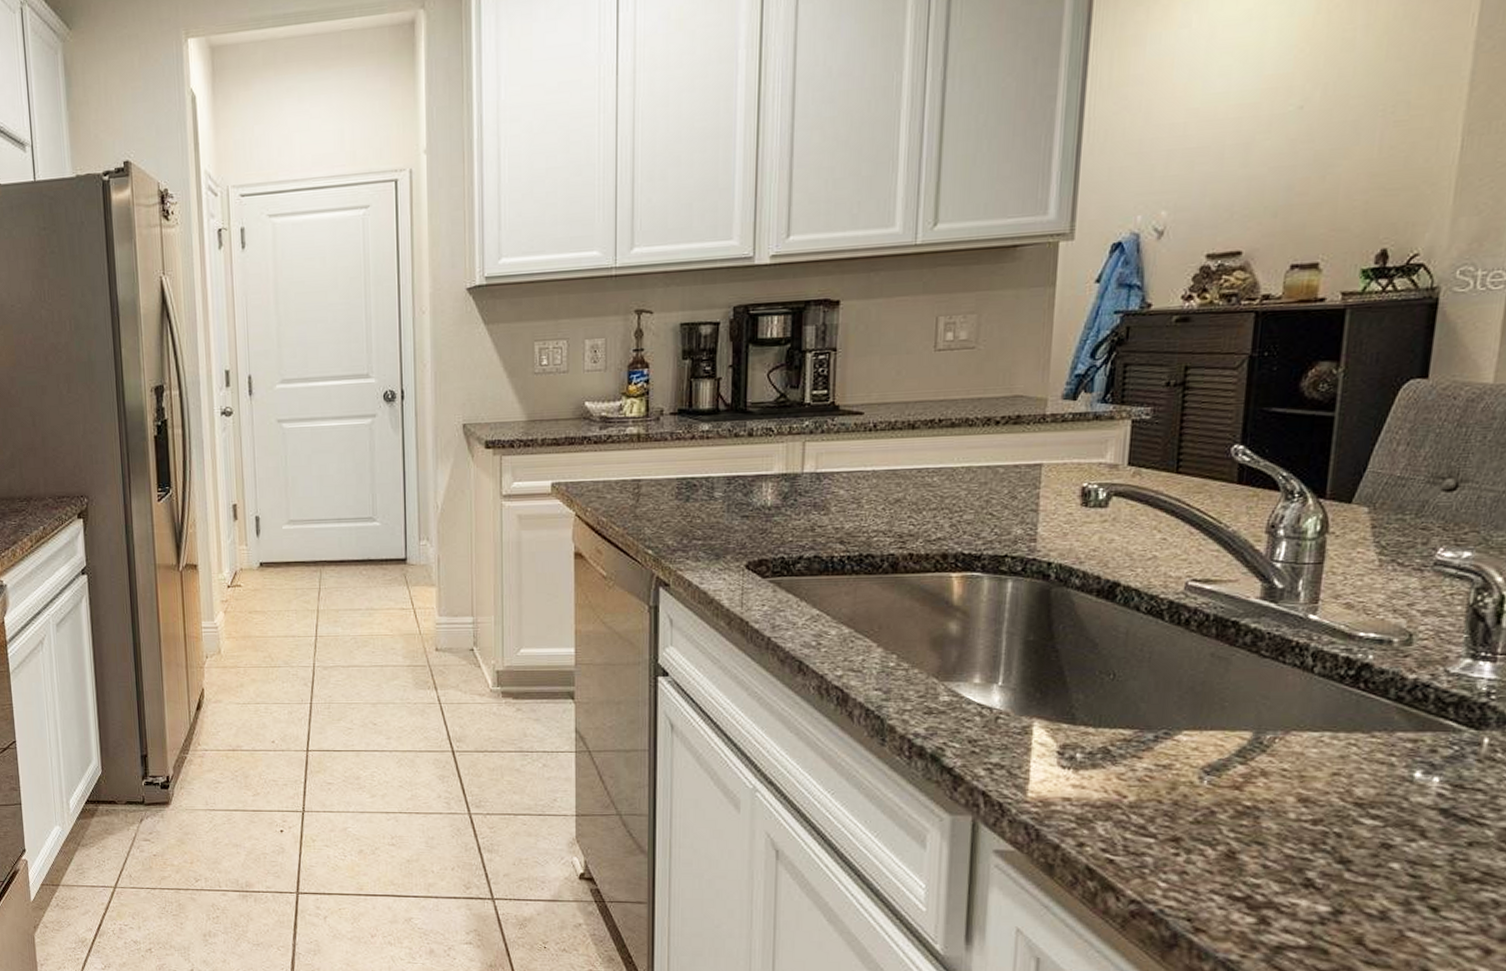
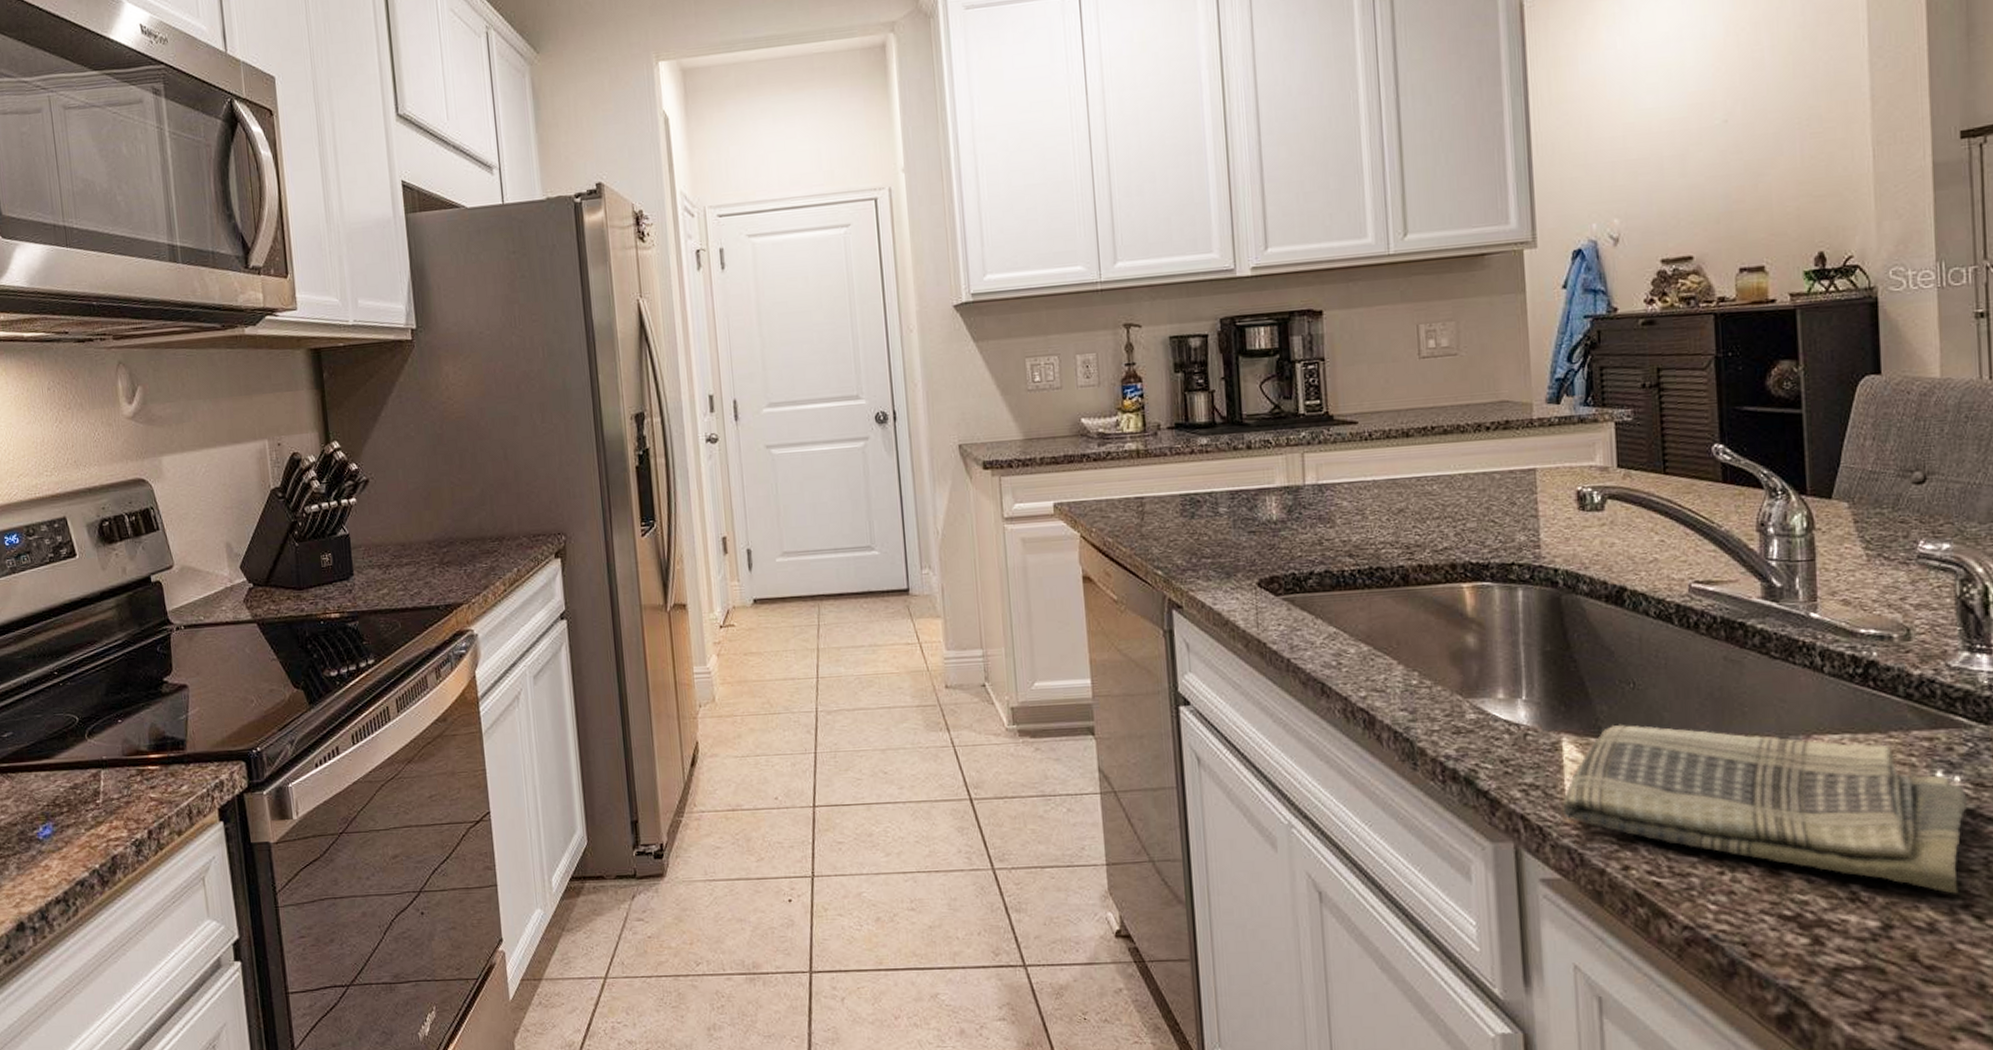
dish towel: none [1024,712,1444,886] -> present [1561,724,1968,894]

